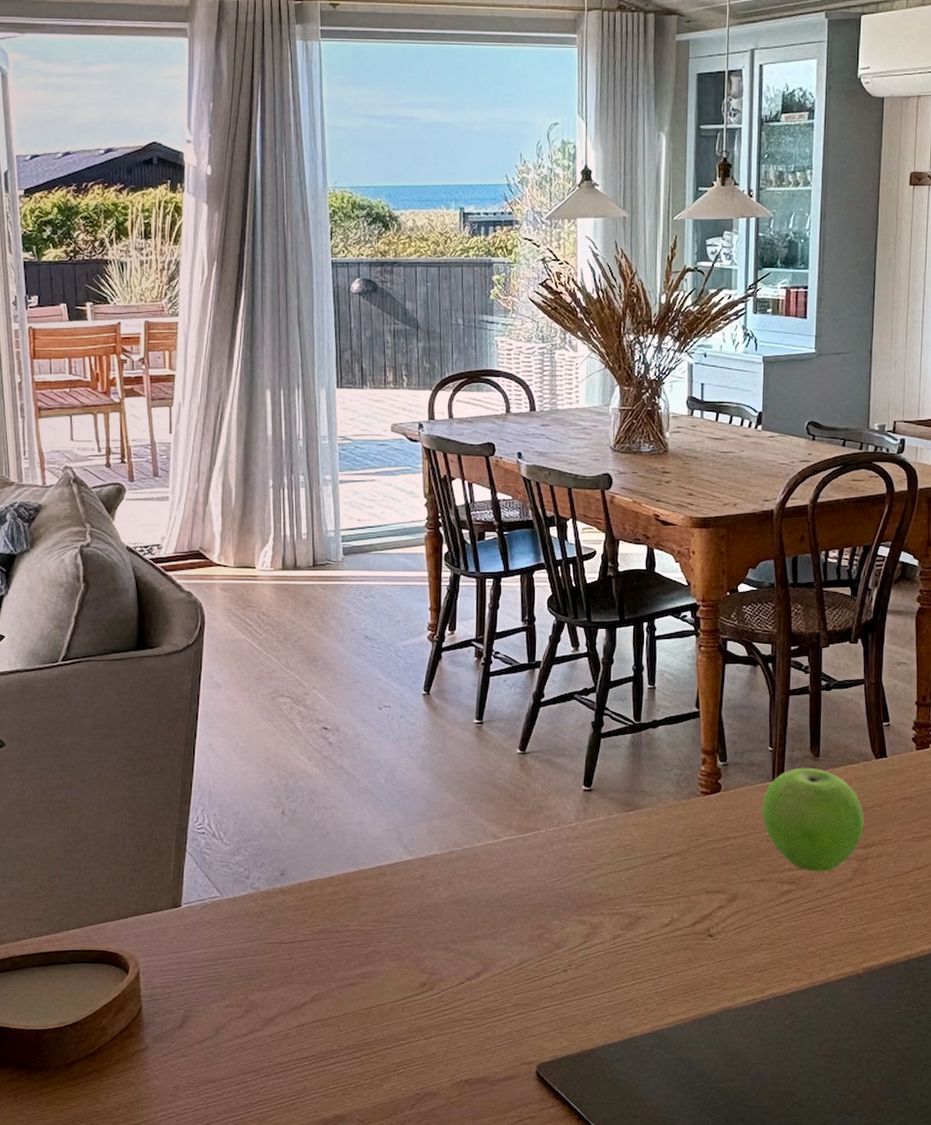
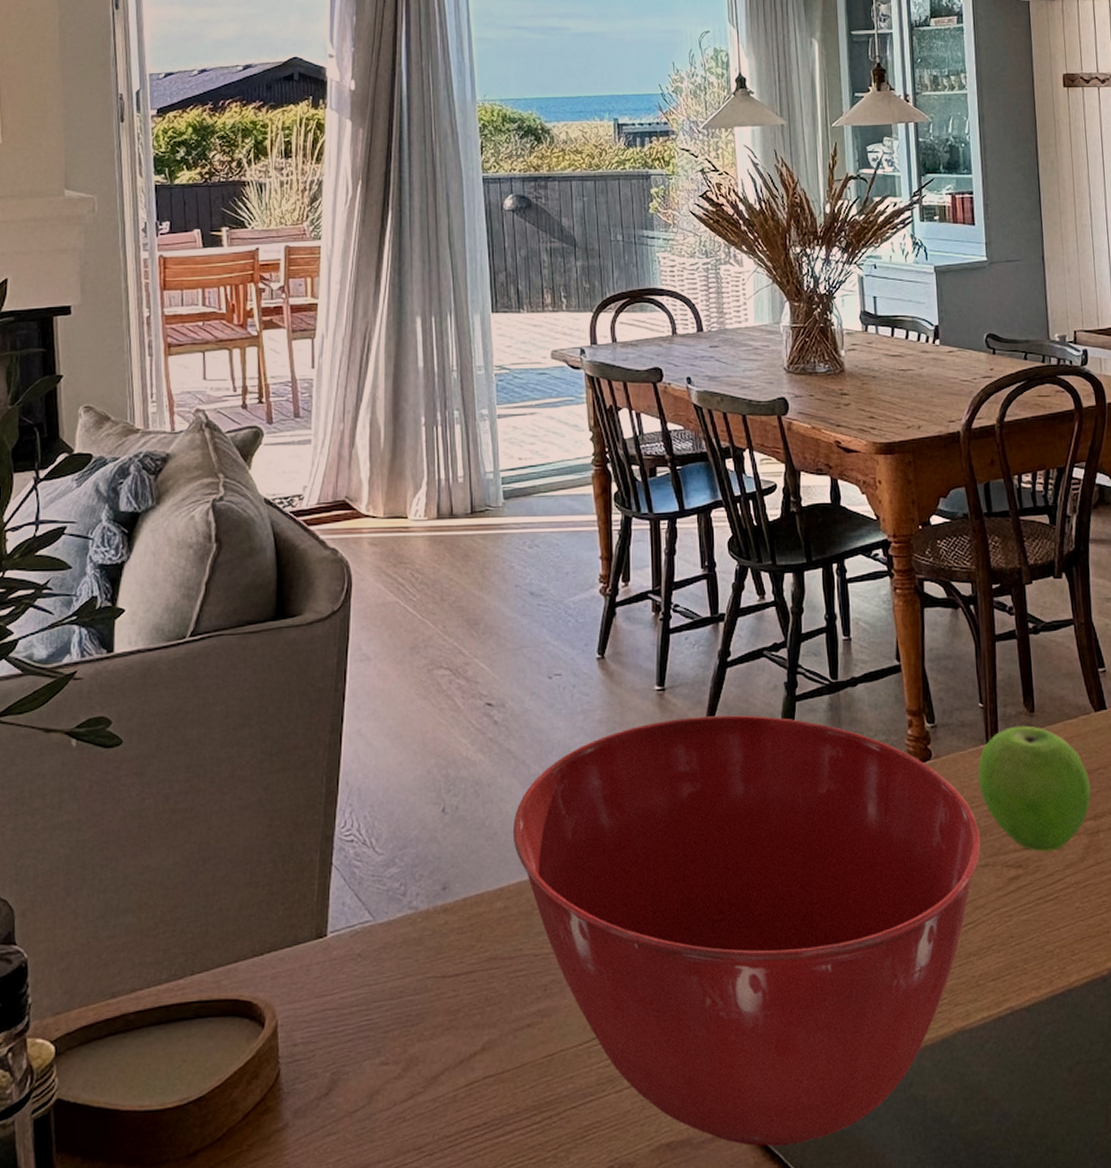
mixing bowl: none [342,747,759,1088] -> present [512,715,981,1147]

